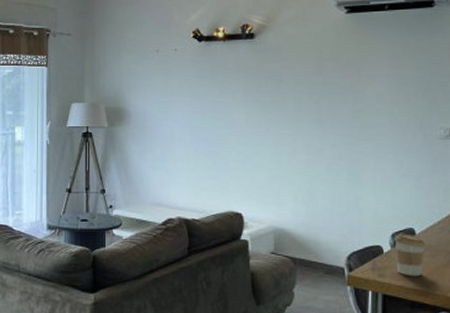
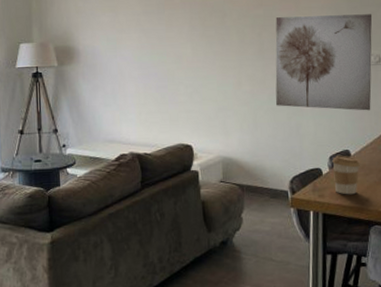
wall art: none [334,85,443,188] -> present [275,14,372,111]

